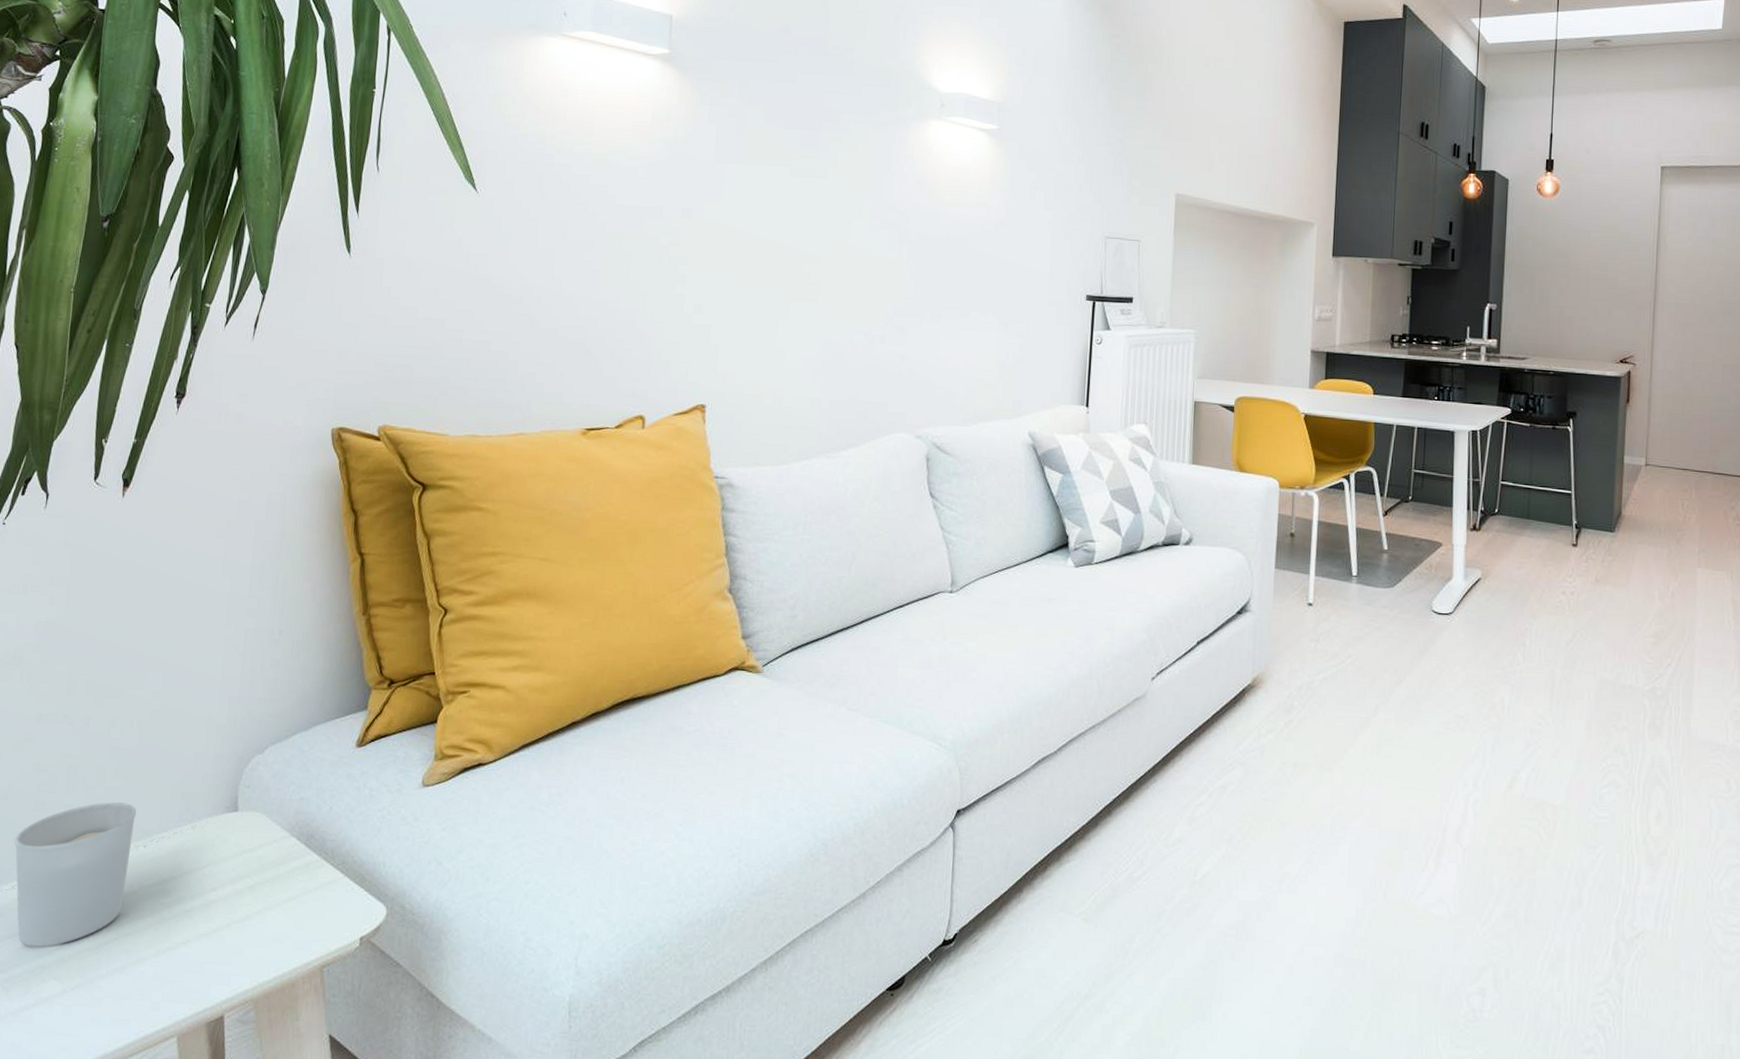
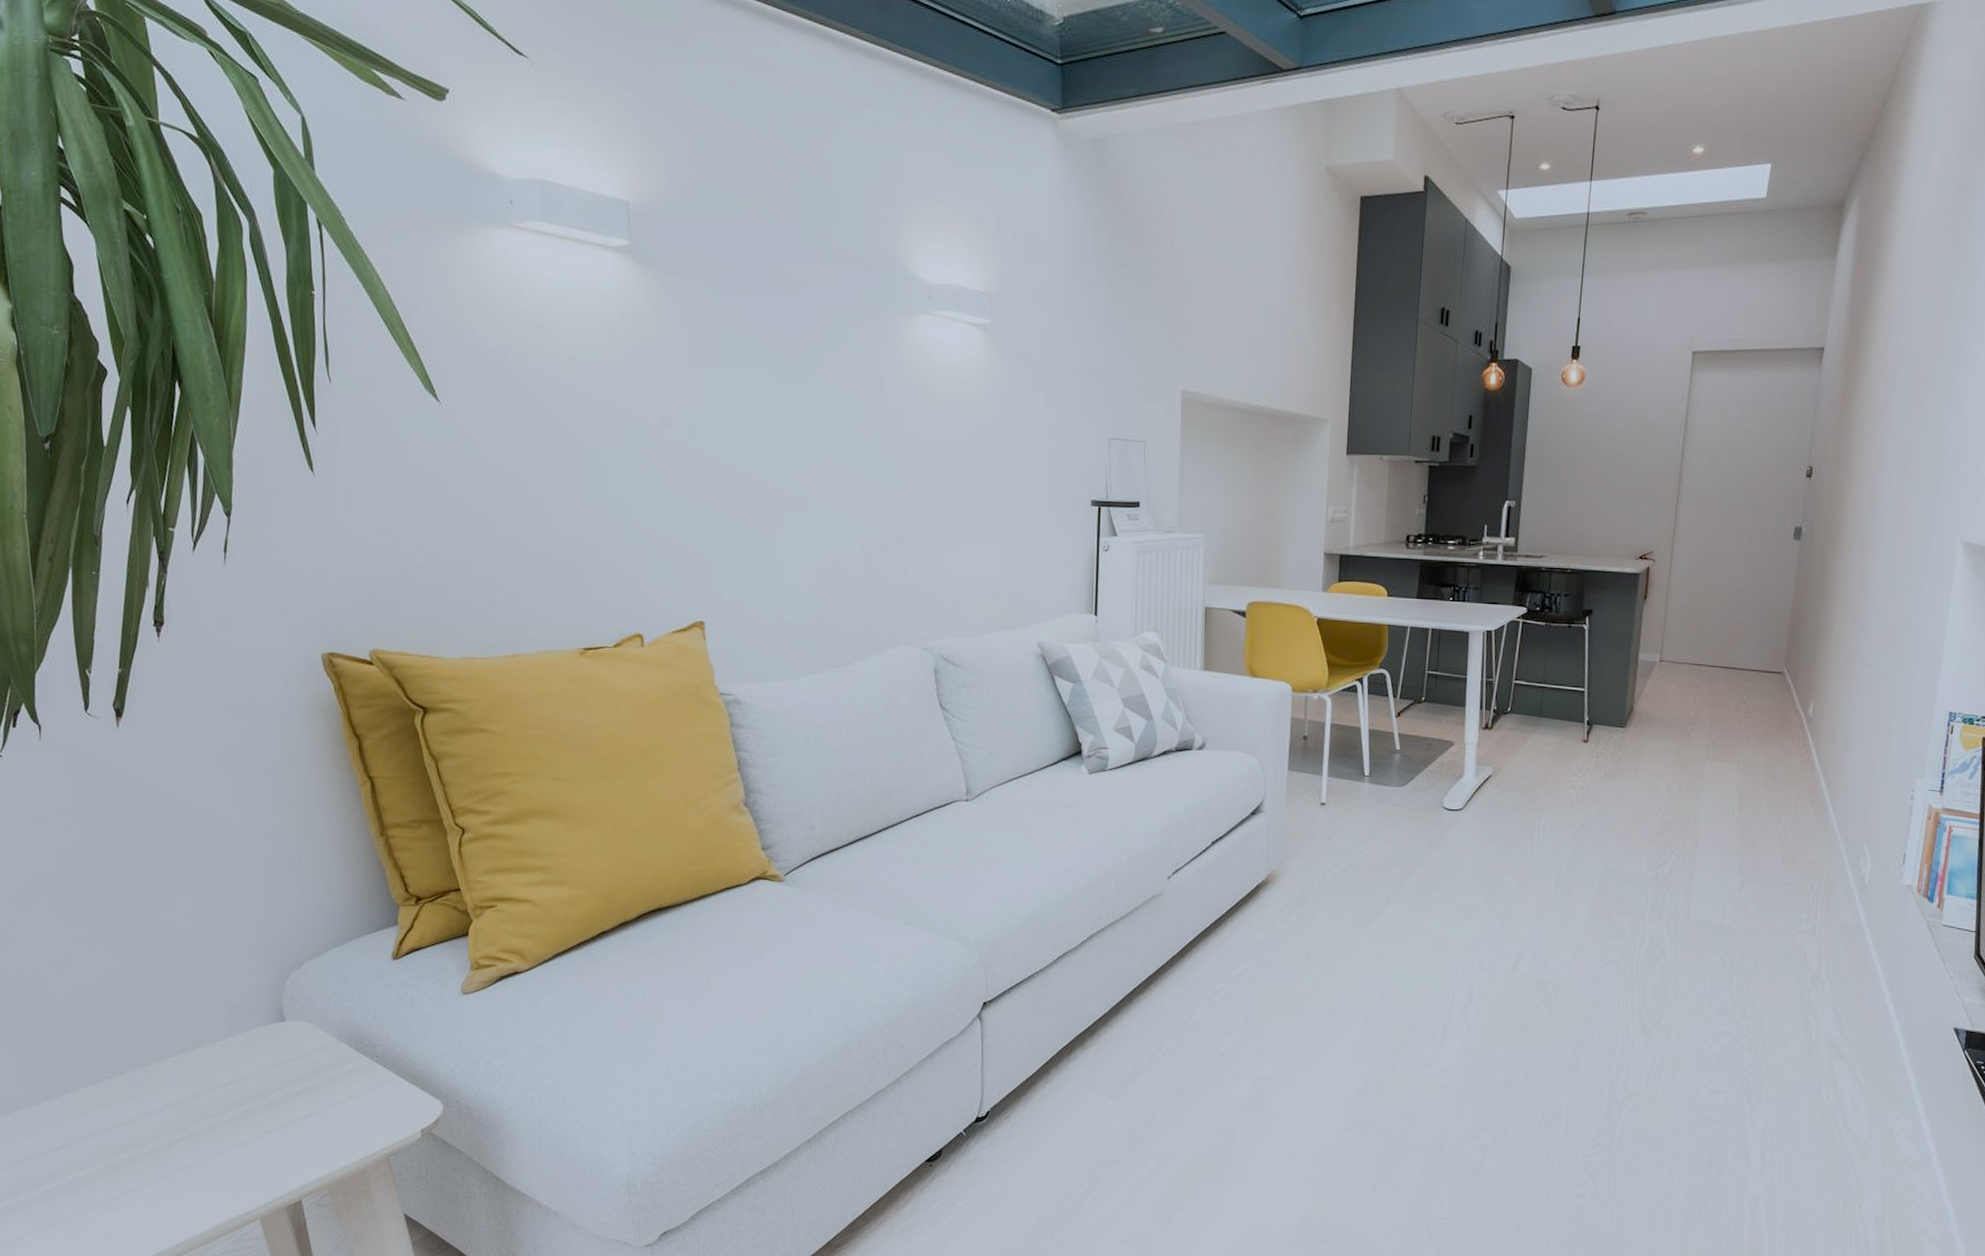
candle holder: present [15,802,136,947] -> none [72,1016,188,1146]

